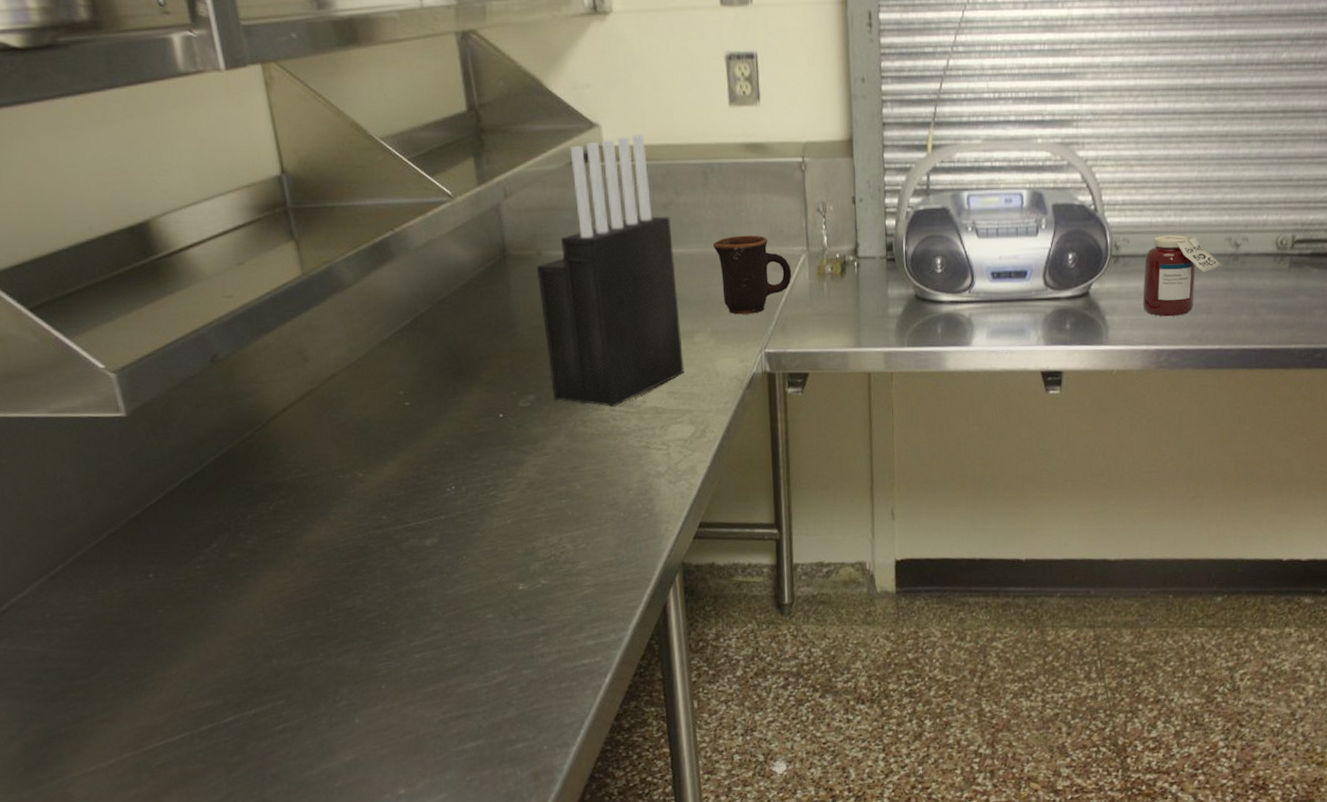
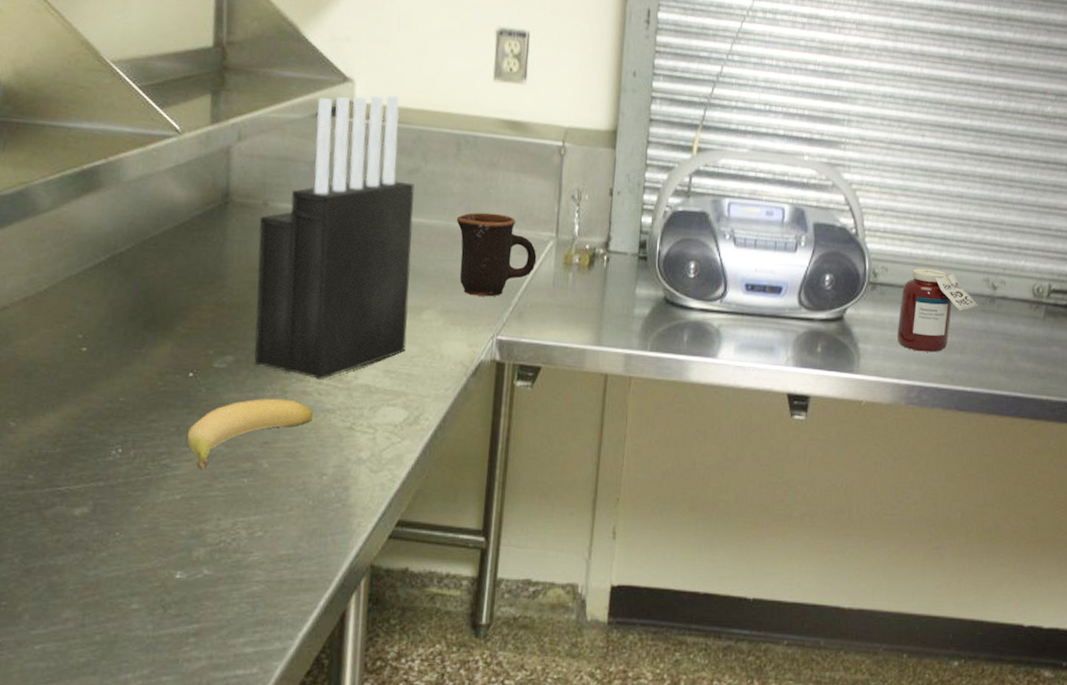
banana: none [507,427,612,497] -> present [187,398,313,470]

